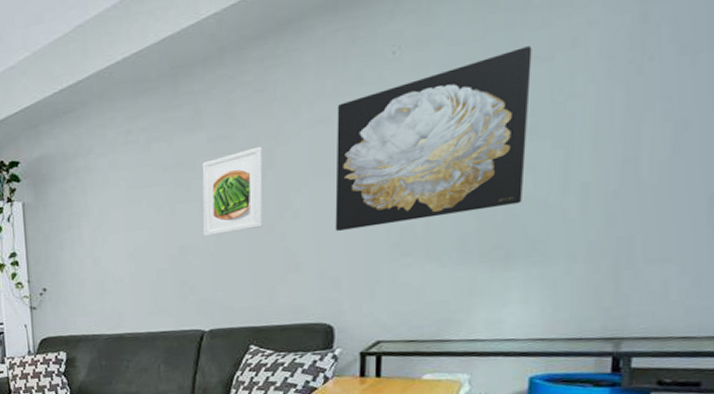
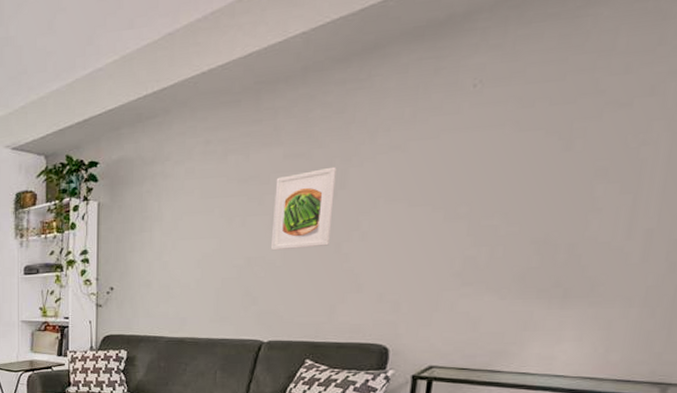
wall art: present [335,46,532,232] -> none [400,90,612,257]

